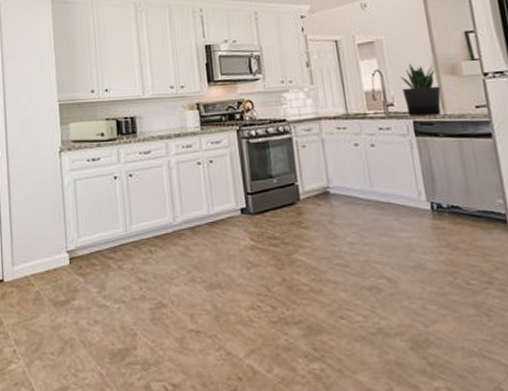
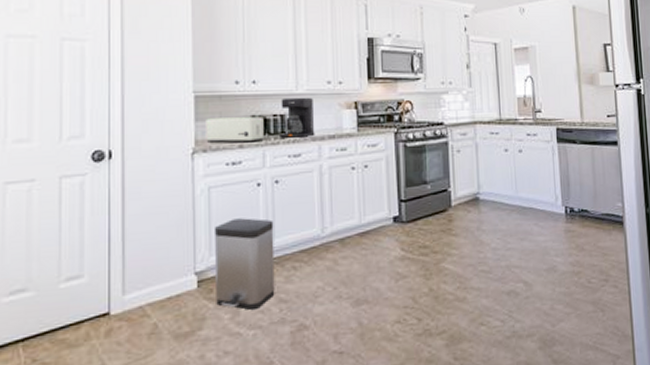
pedal bin: none [80,206,135,286] -> present [214,218,275,310]
coffee maker: none [130,101,162,139] -> present [280,97,315,140]
planter: present [400,63,441,117] -> none [548,71,581,124]

